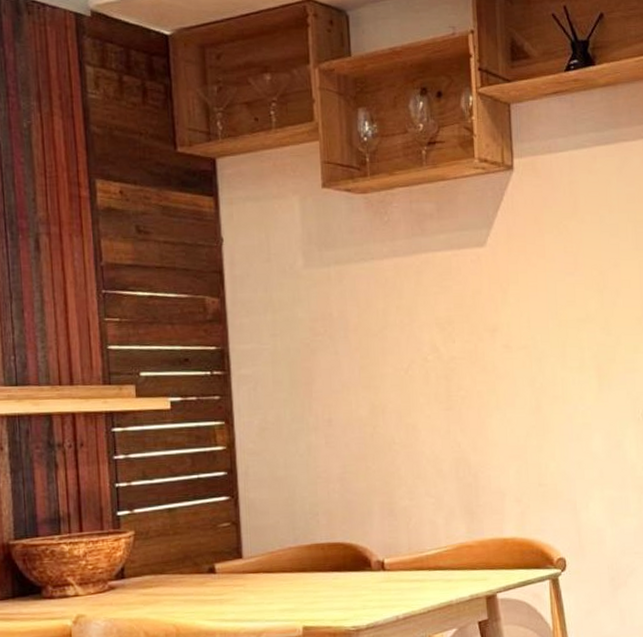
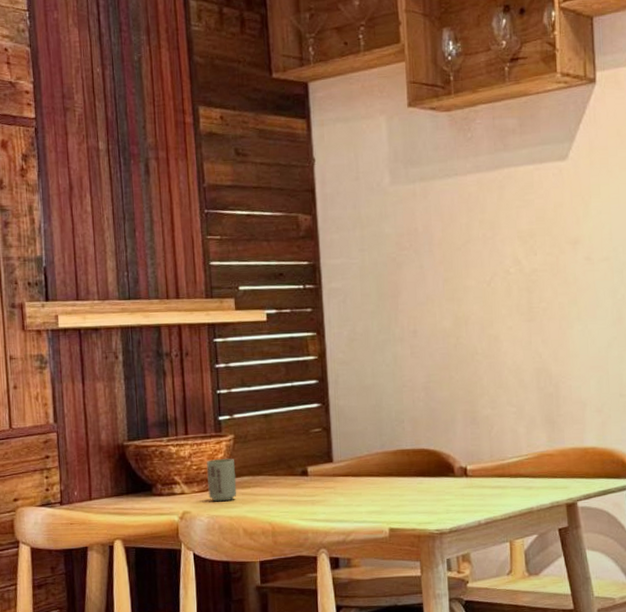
cup: none [104,557,138,604] -> present [207,459,237,502]

